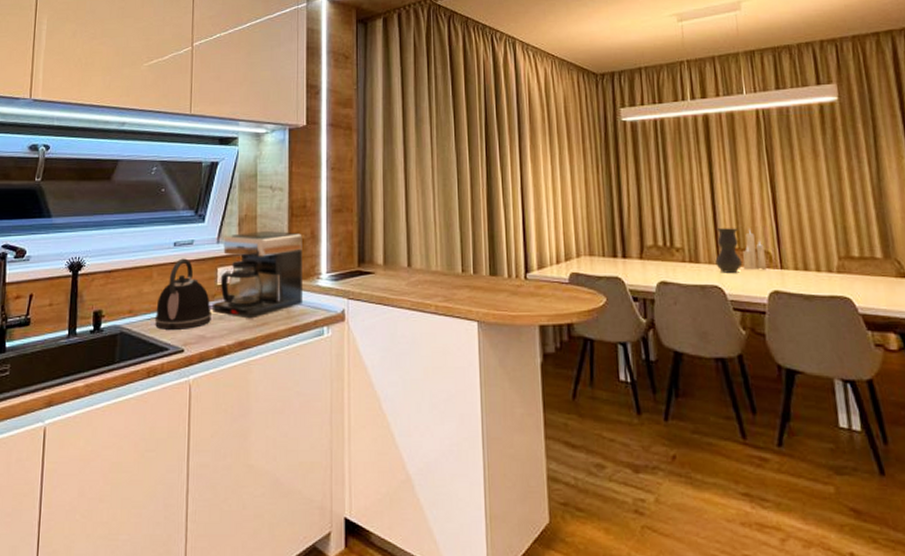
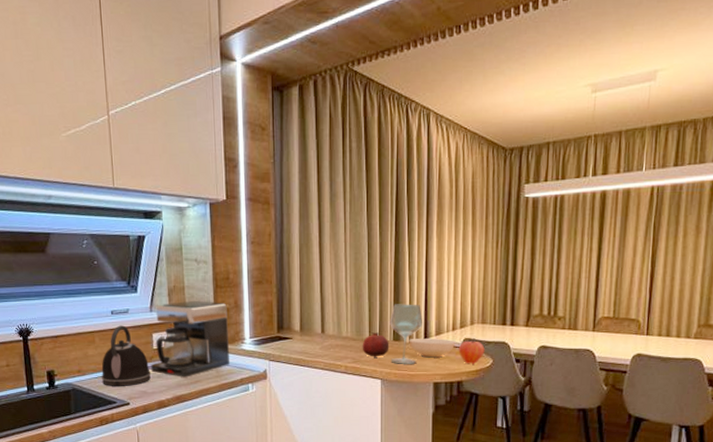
fruit: none [454,266,486,295] -> present [362,332,389,357]
wine glass: none [484,234,522,303] -> present [390,304,422,364]
bowl: none [507,273,562,296] -> present [409,338,456,358]
fruit: none [565,272,596,304] -> present [458,338,485,364]
vase: present [715,228,743,273] -> none [591,299,615,339]
candle: present [743,229,766,271] -> none [614,300,636,337]

